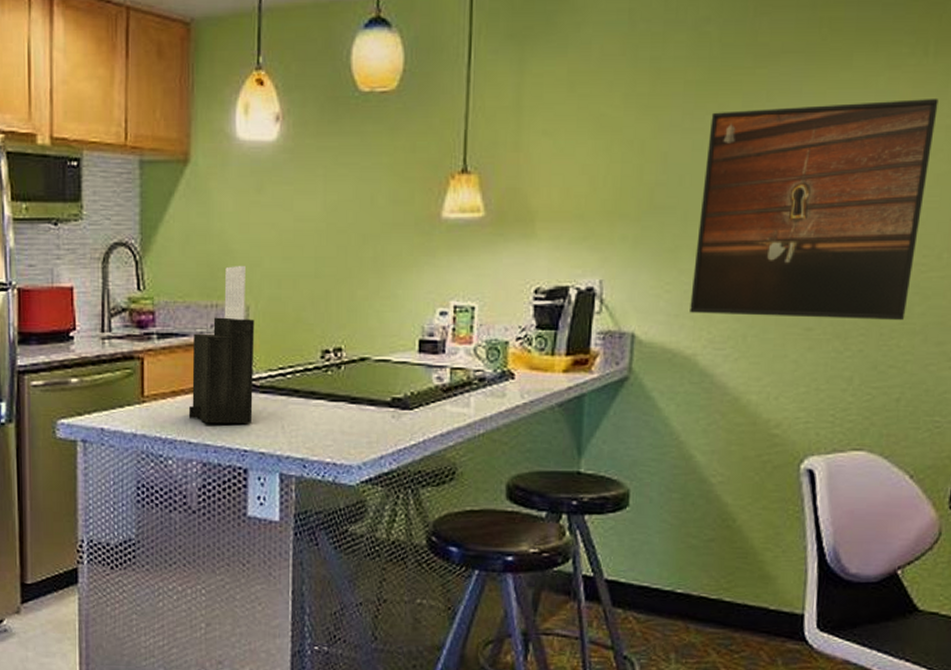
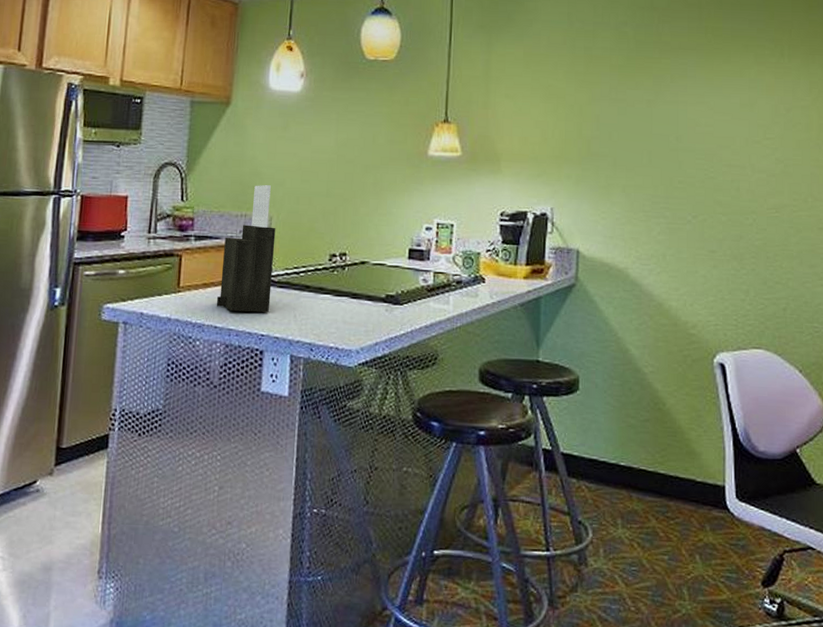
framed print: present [690,99,939,320] -> none [621,86,794,247]

